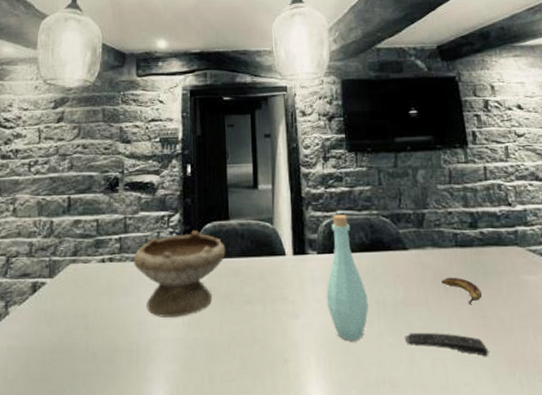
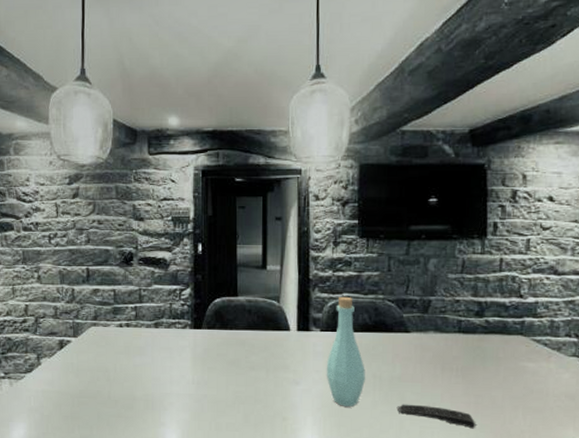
bowl: present [133,230,226,318] -> none [148,304,233,377]
banana: present [442,277,482,305] -> none [439,359,477,385]

